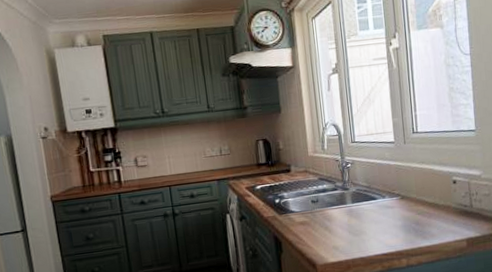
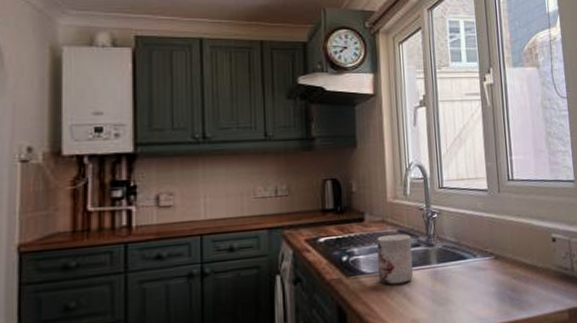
mug: none [302,181,332,220] -> present [377,234,413,285]

